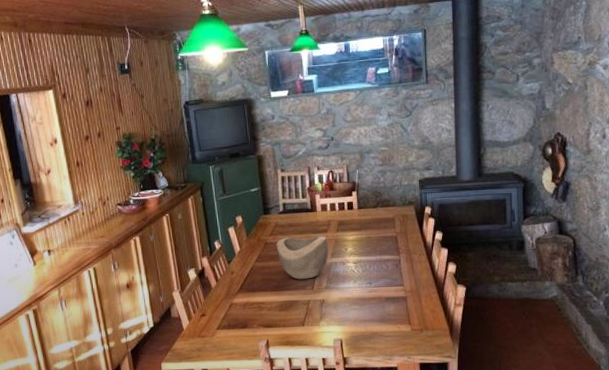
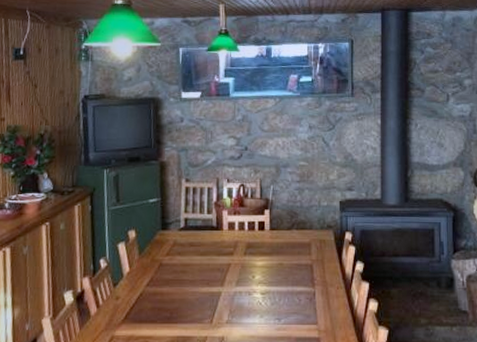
decorative bowl: present [276,236,328,280] -> none [172,259,233,311]

